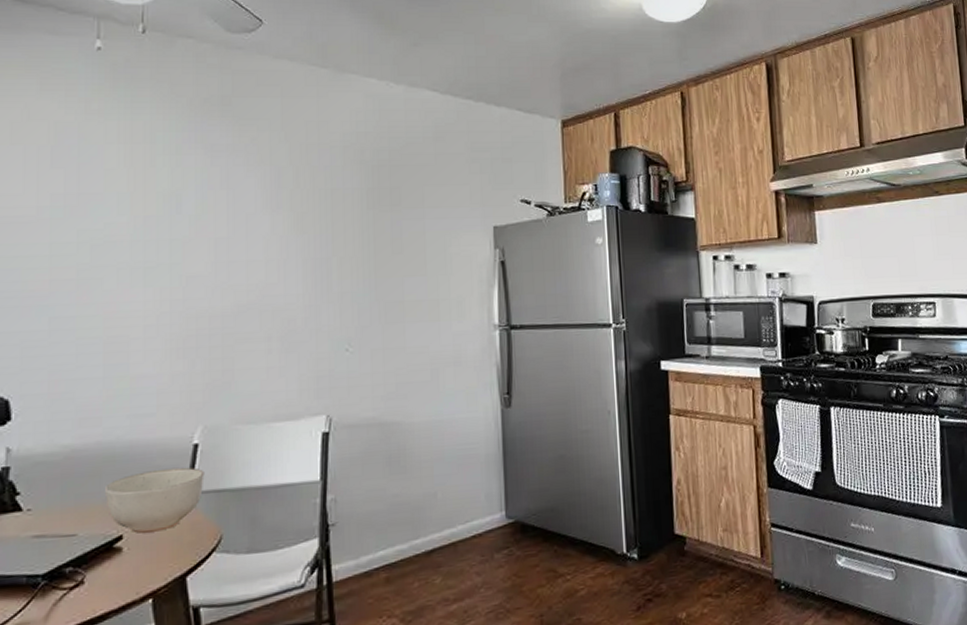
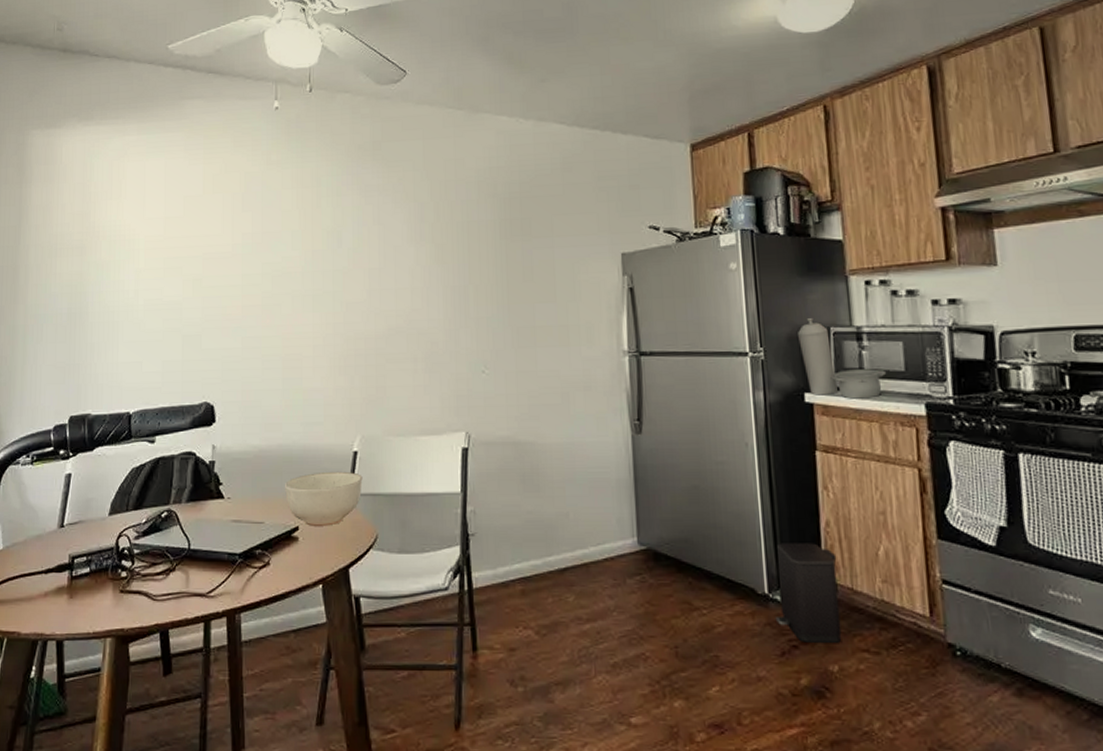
pedal bin: none [632,501,689,595] -> present [775,543,842,643]
canister: none [656,291,689,363] -> present [798,318,838,396]
cooking pot: none [683,337,730,365] -> present [830,369,887,399]

